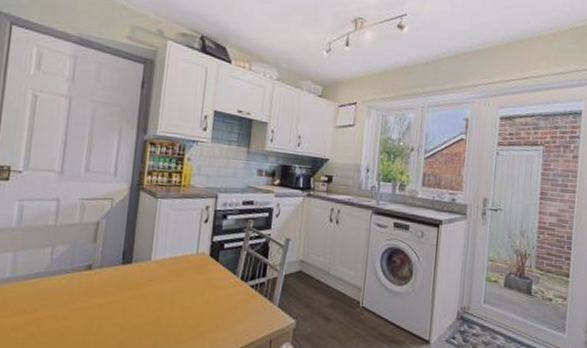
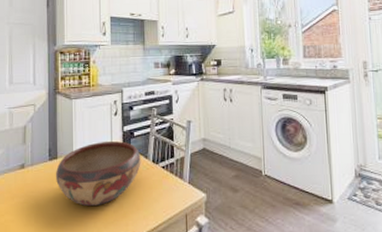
decorative bowl: none [126,250,229,321] -> present [55,141,141,207]

